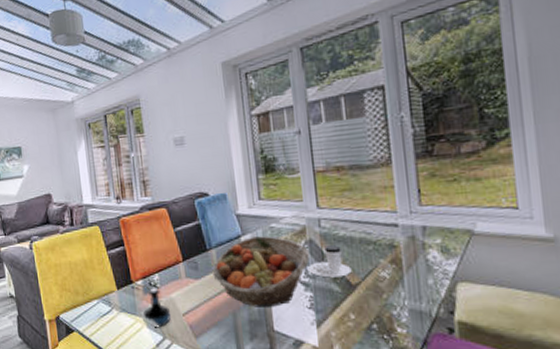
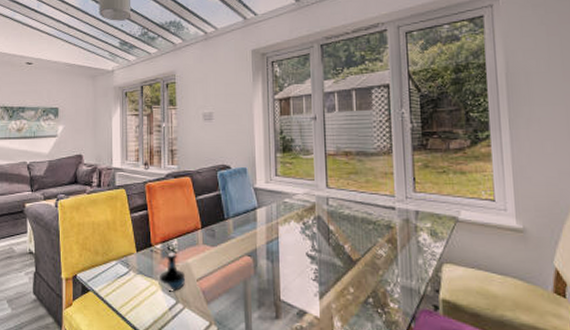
fruit basket: present [212,236,310,307] -> none [228,210,317,277]
coffee cup: present [307,245,352,278] -> none [314,223,353,253]

